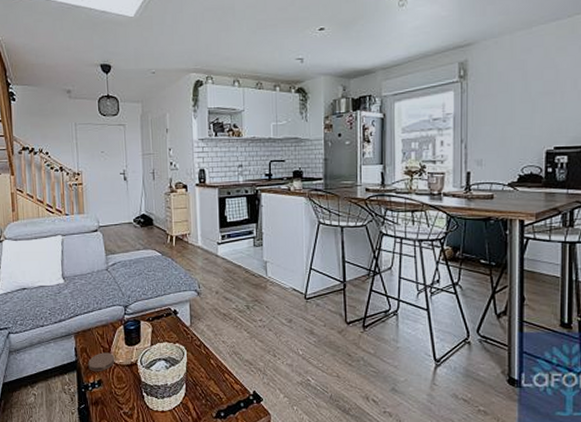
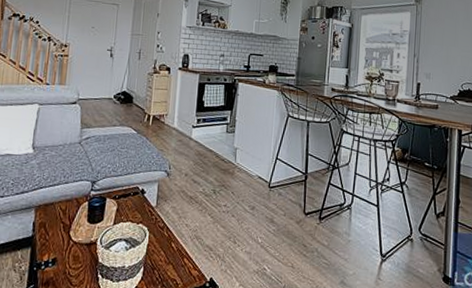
coaster: present [88,352,115,372] -> none [44,229,74,250]

